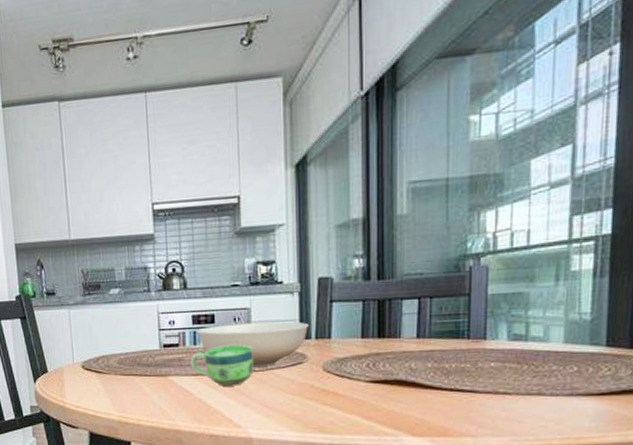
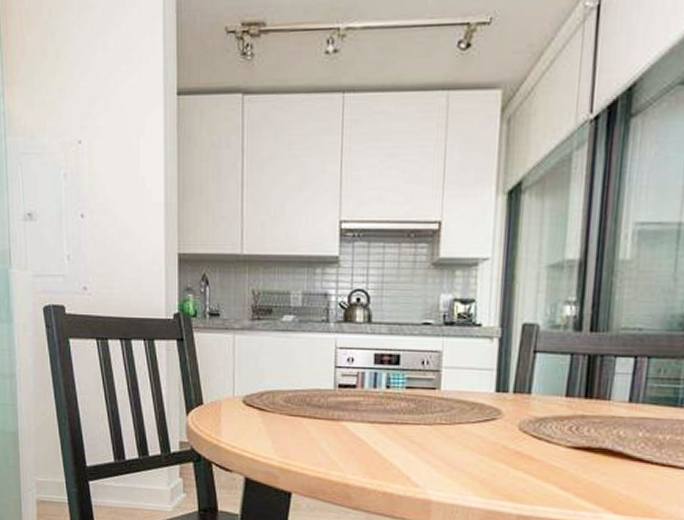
cup: present [190,345,254,386] -> none [367,391,441,439]
bowl: present [197,321,310,368] -> none [378,367,508,420]

